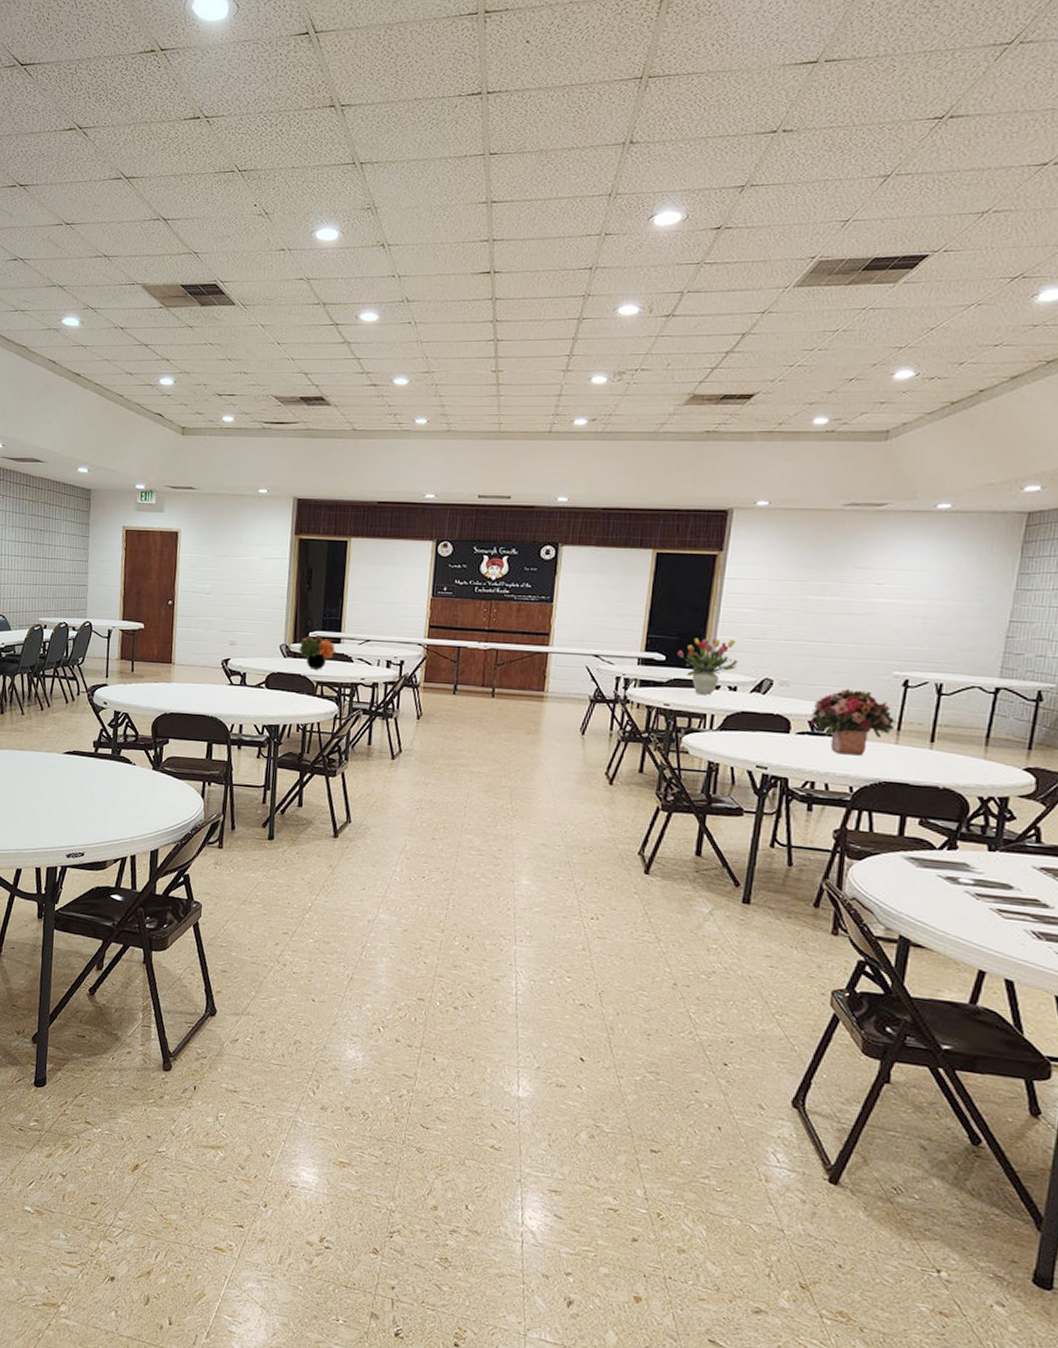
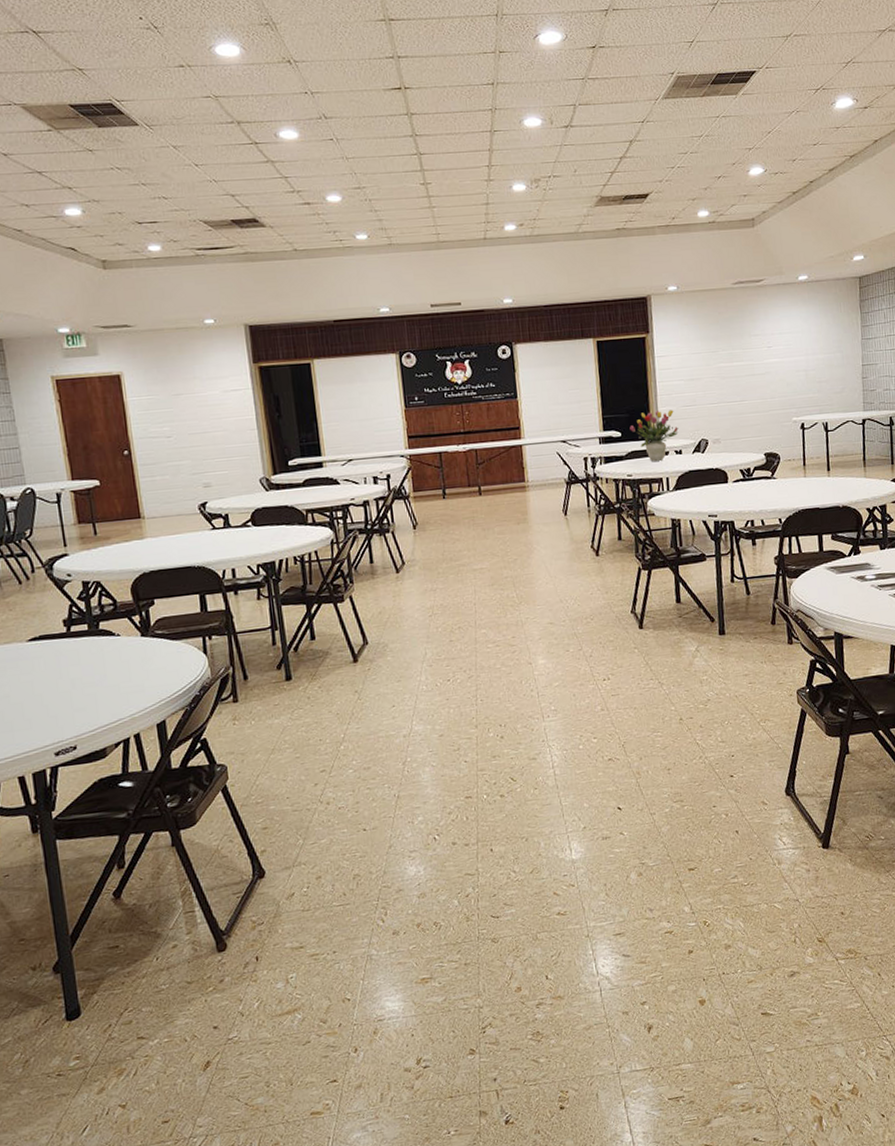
flower arrangement: present [298,635,336,670] -> none [280,463,321,498]
bouquet: present [809,688,895,756] -> none [740,437,801,494]

